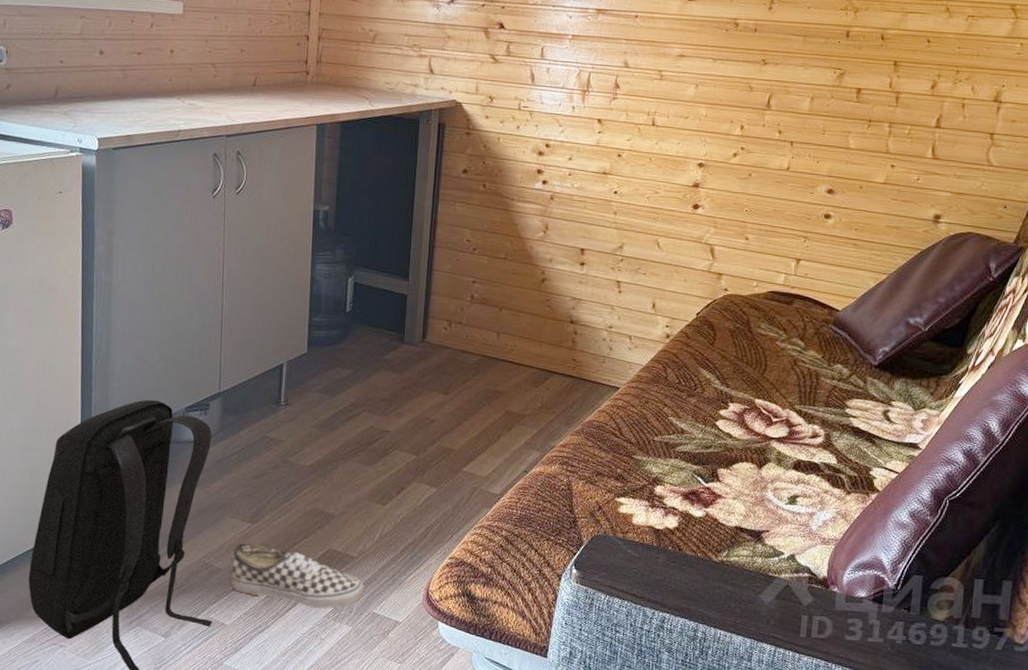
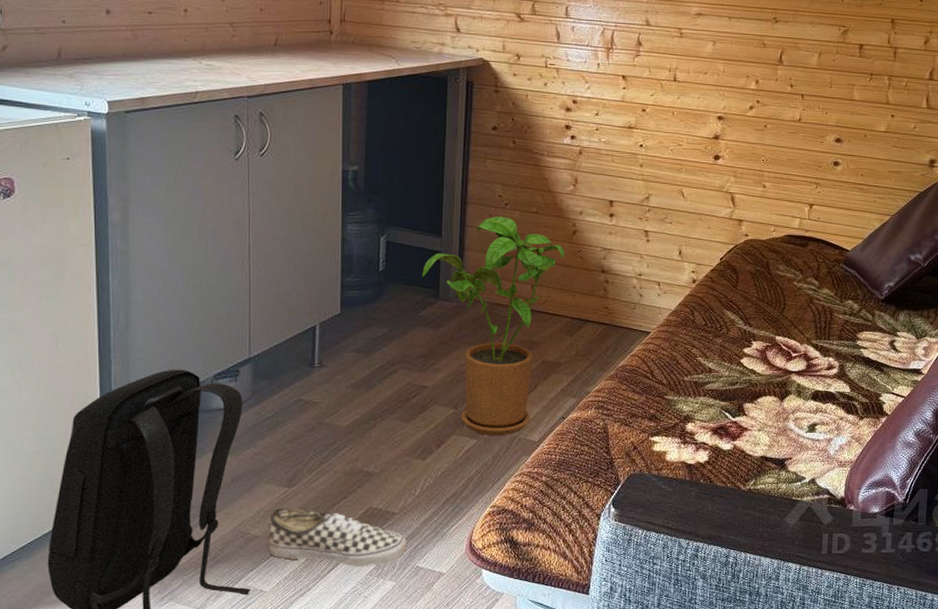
house plant: none [388,261,533,486] -> present [422,216,565,436]

